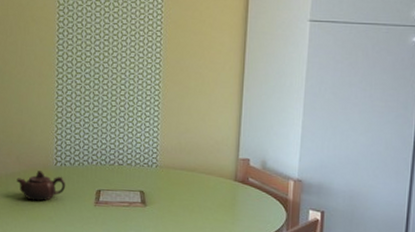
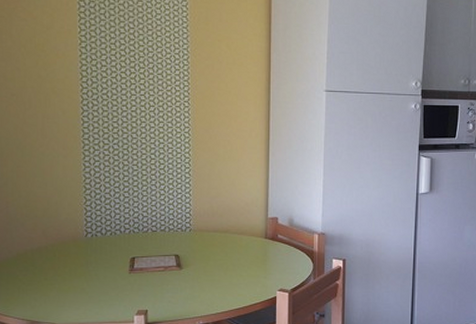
teapot: present [16,171,66,202] -> none [44,243,98,274]

